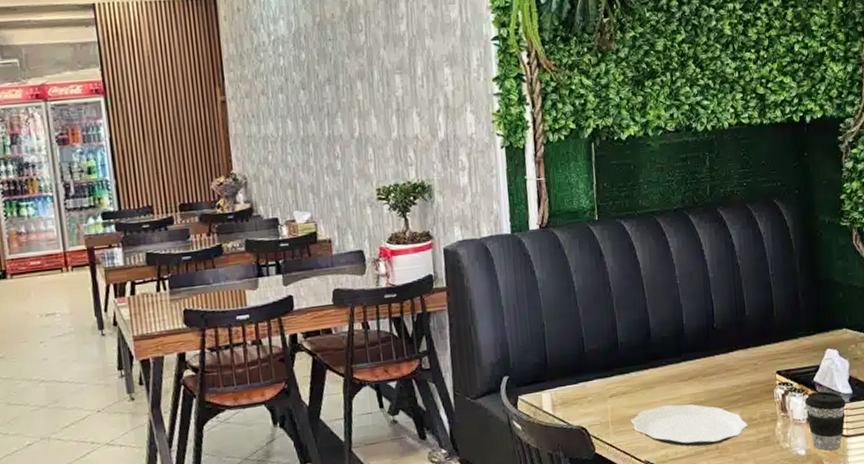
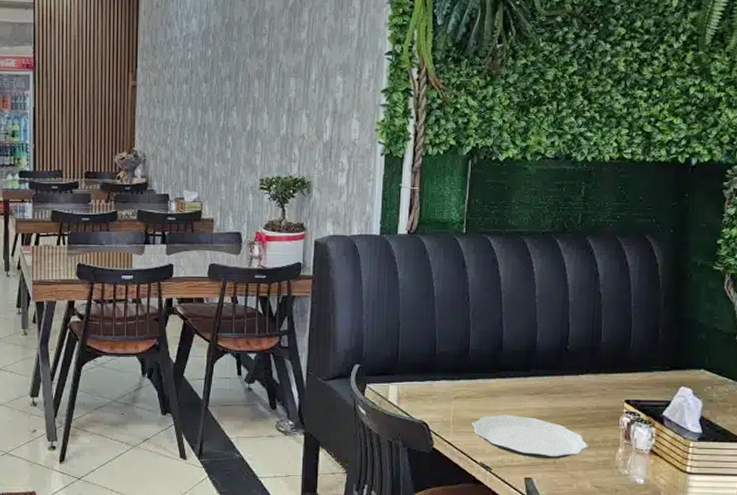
coffee cup: present [805,391,846,451] -> none [650,426,693,485]

